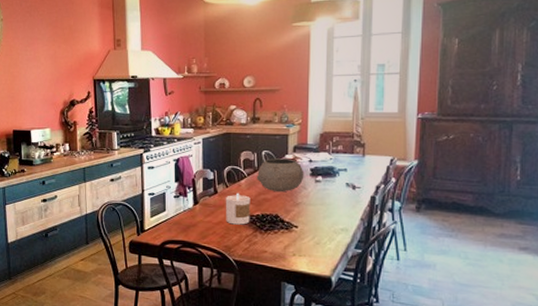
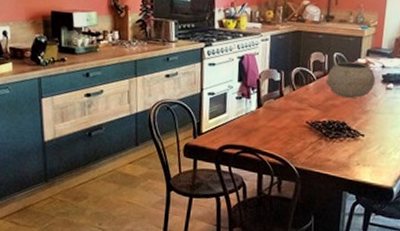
candle: present [225,192,250,225] -> none [290,96,318,132]

